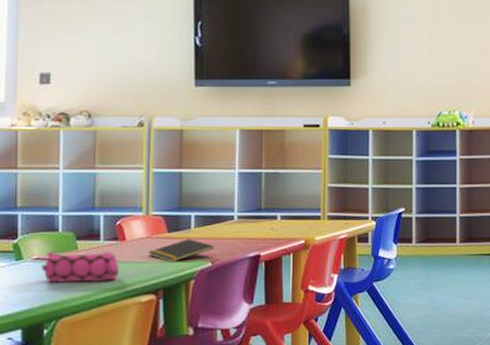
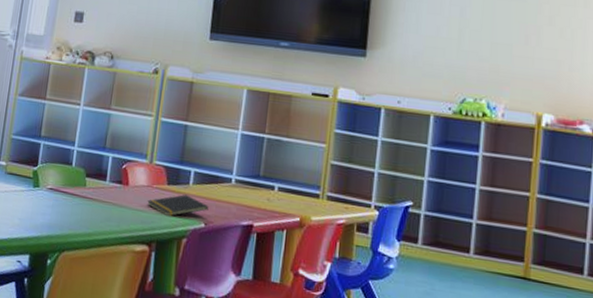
pencil case: present [41,251,120,283] -> none [53,183,120,224]

